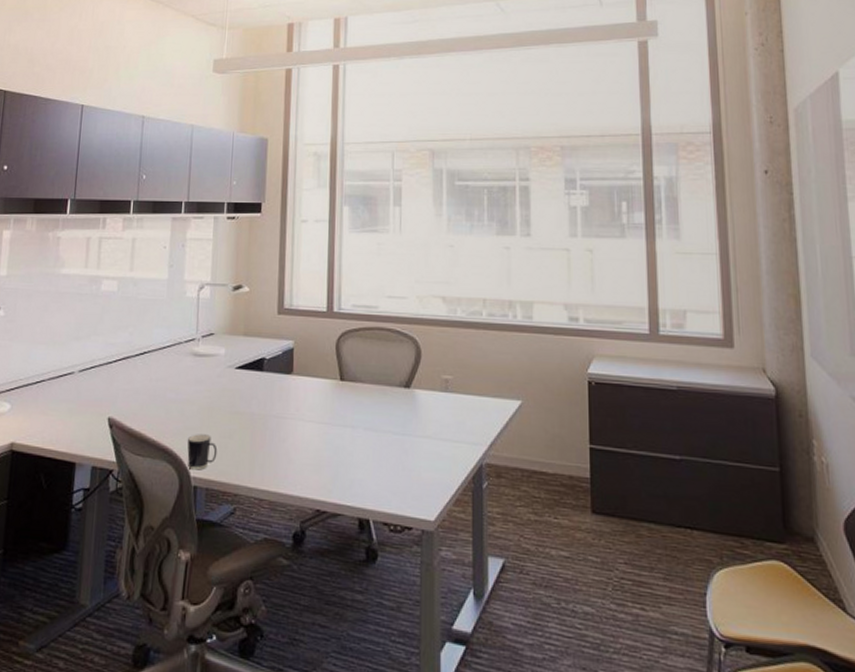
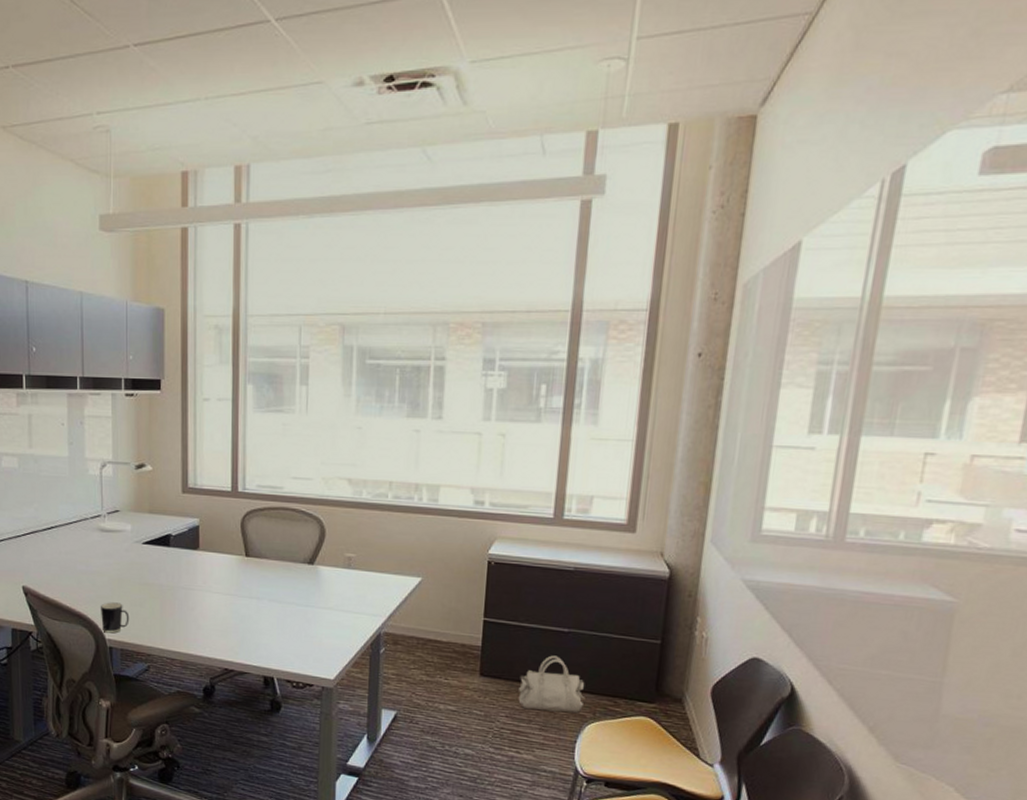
shoulder bag: none [635,487,709,557] -> present [518,655,585,713]

